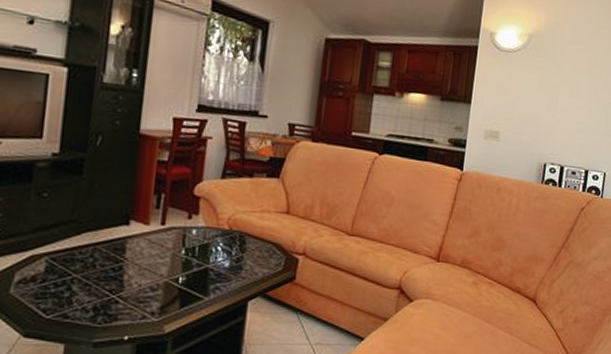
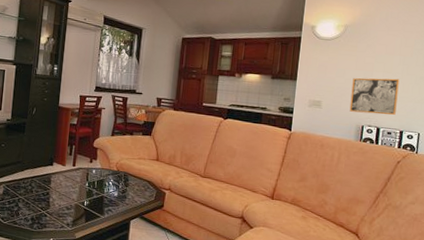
wall art: none [531,102,587,151] -> present [349,78,400,115]

